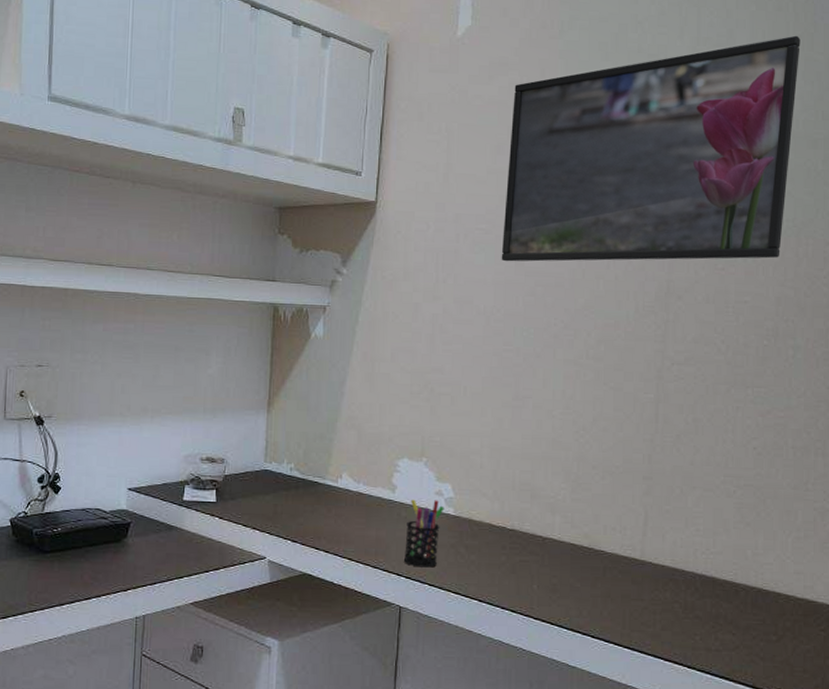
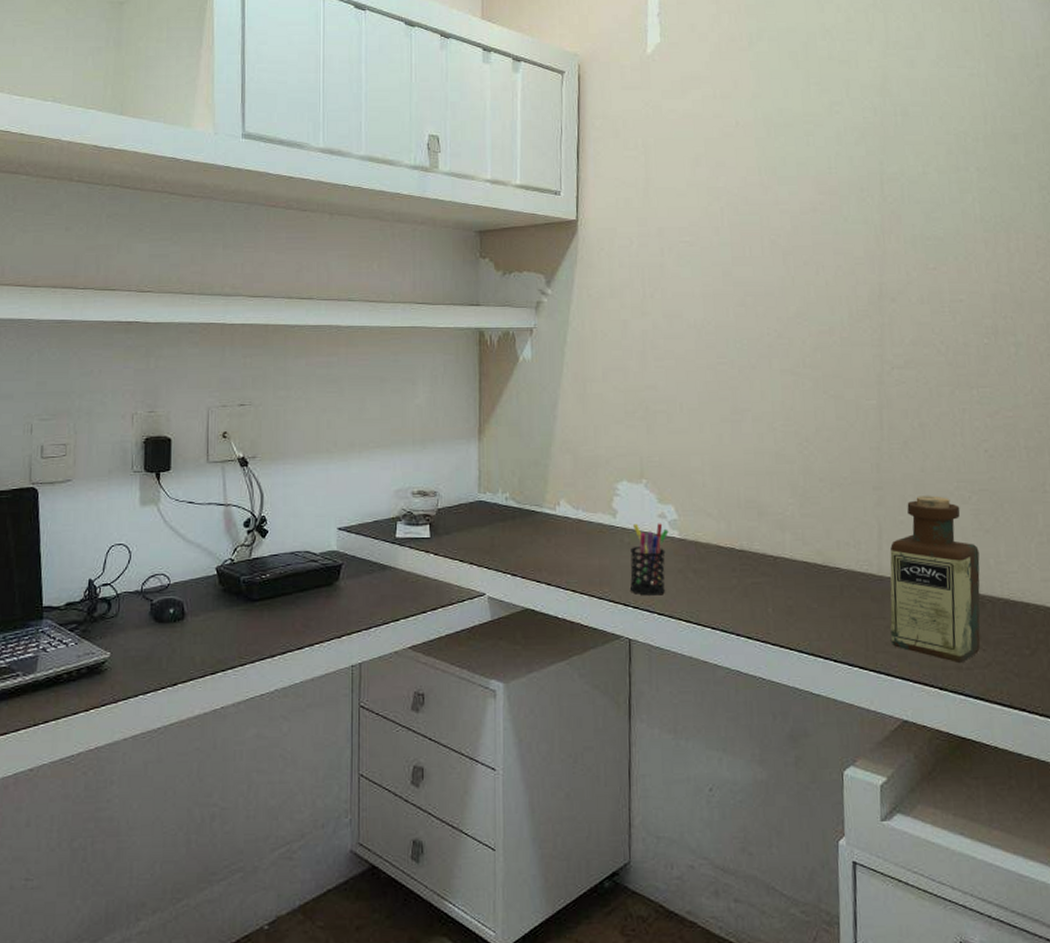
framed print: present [501,35,801,262] -> none [707,34,992,273]
bottle: none [646,487,738,645] -> present [890,496,981,664]

